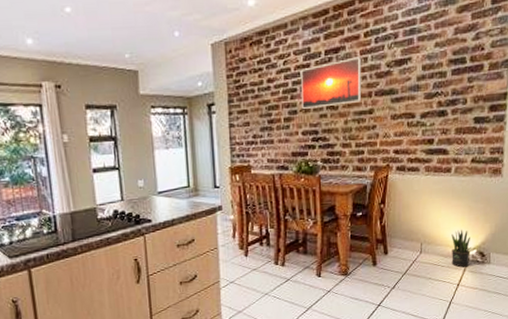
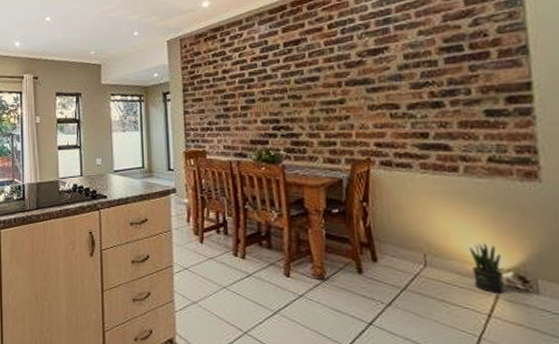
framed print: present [301,57,361,109] -> none [258,47,329,98]

